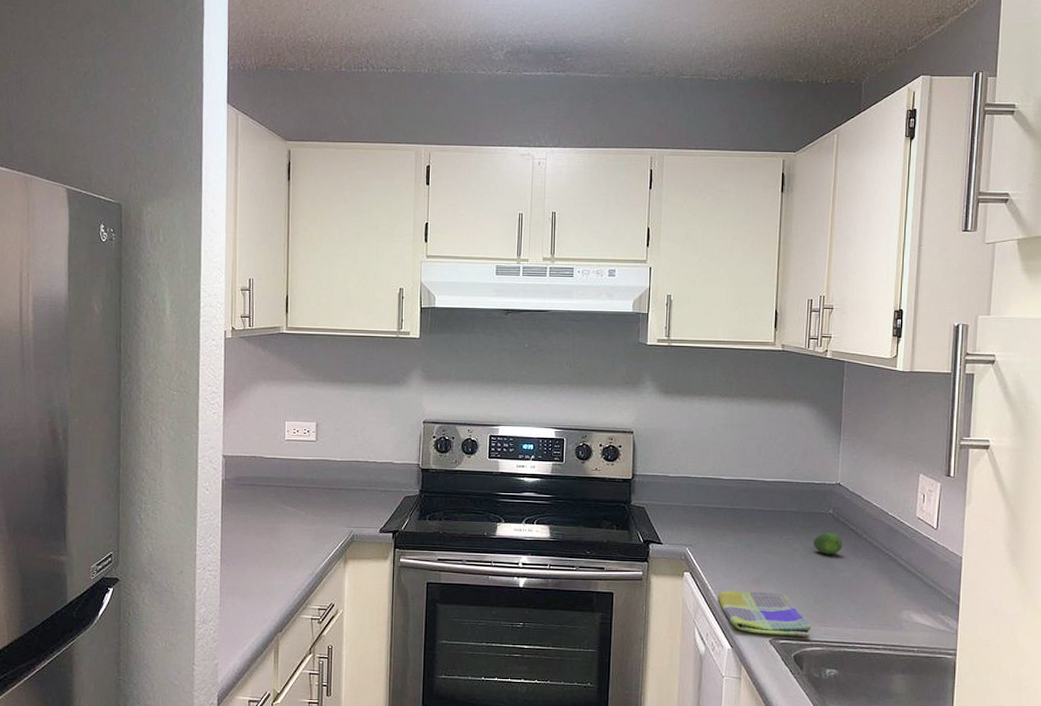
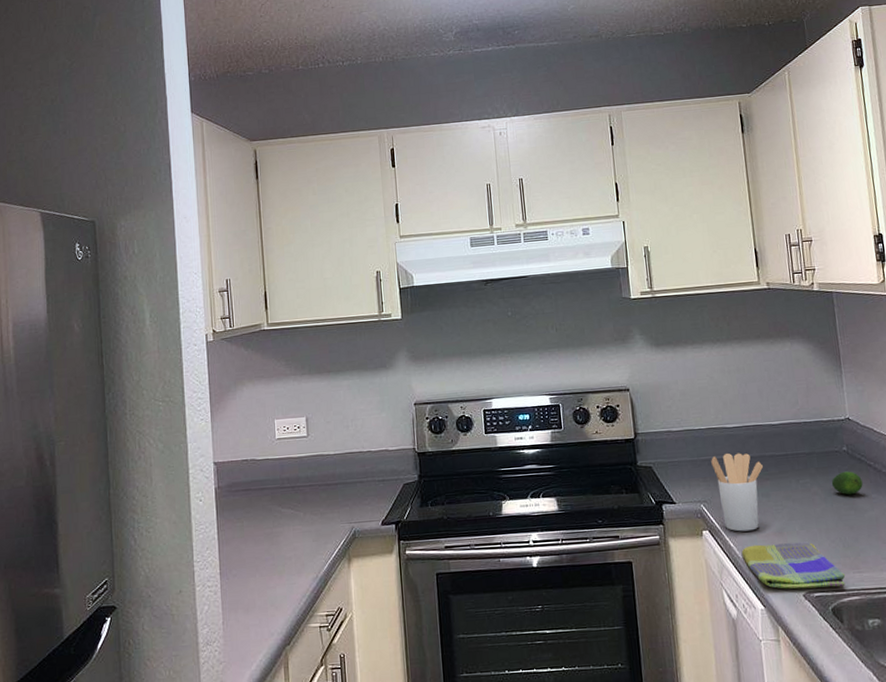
utensil holder: none [702,503,750,577] -> present [711,453,763,532]

